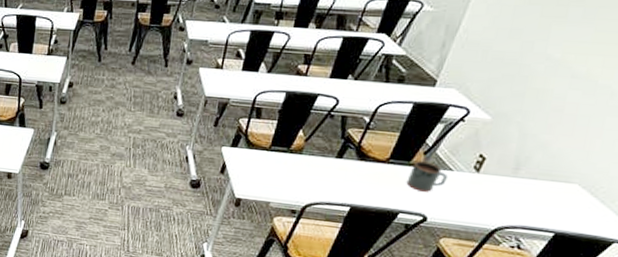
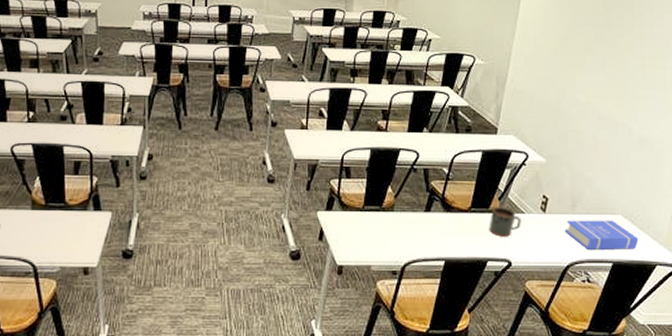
book: none [499,182,597,223] -> present [564,220,639,250]

